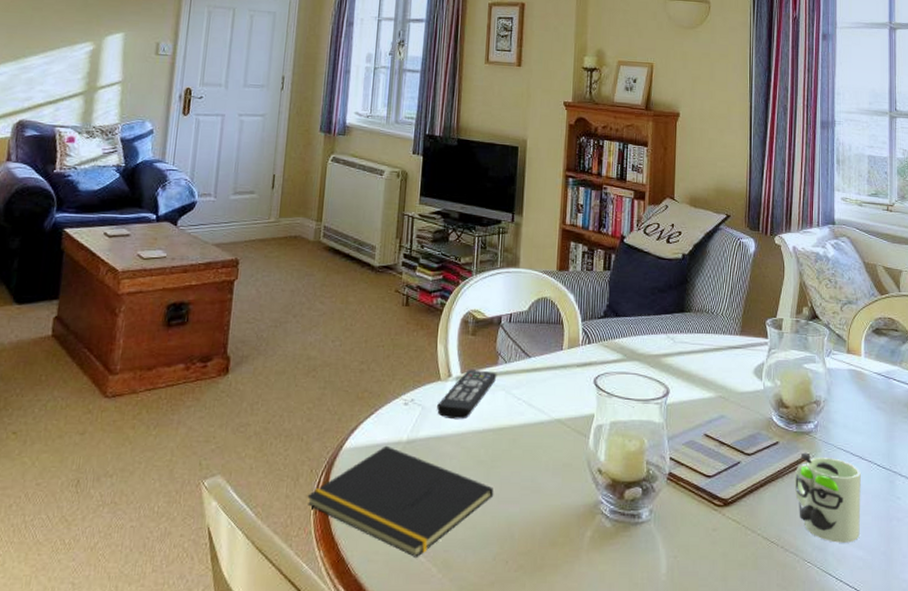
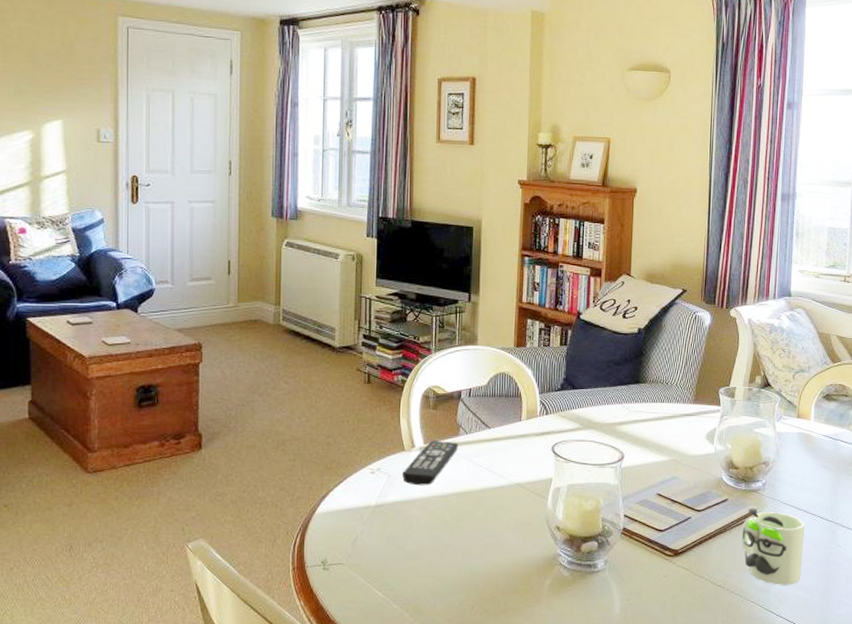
notepad: present [307,445,494,559] -> none [285,509,459,606]

